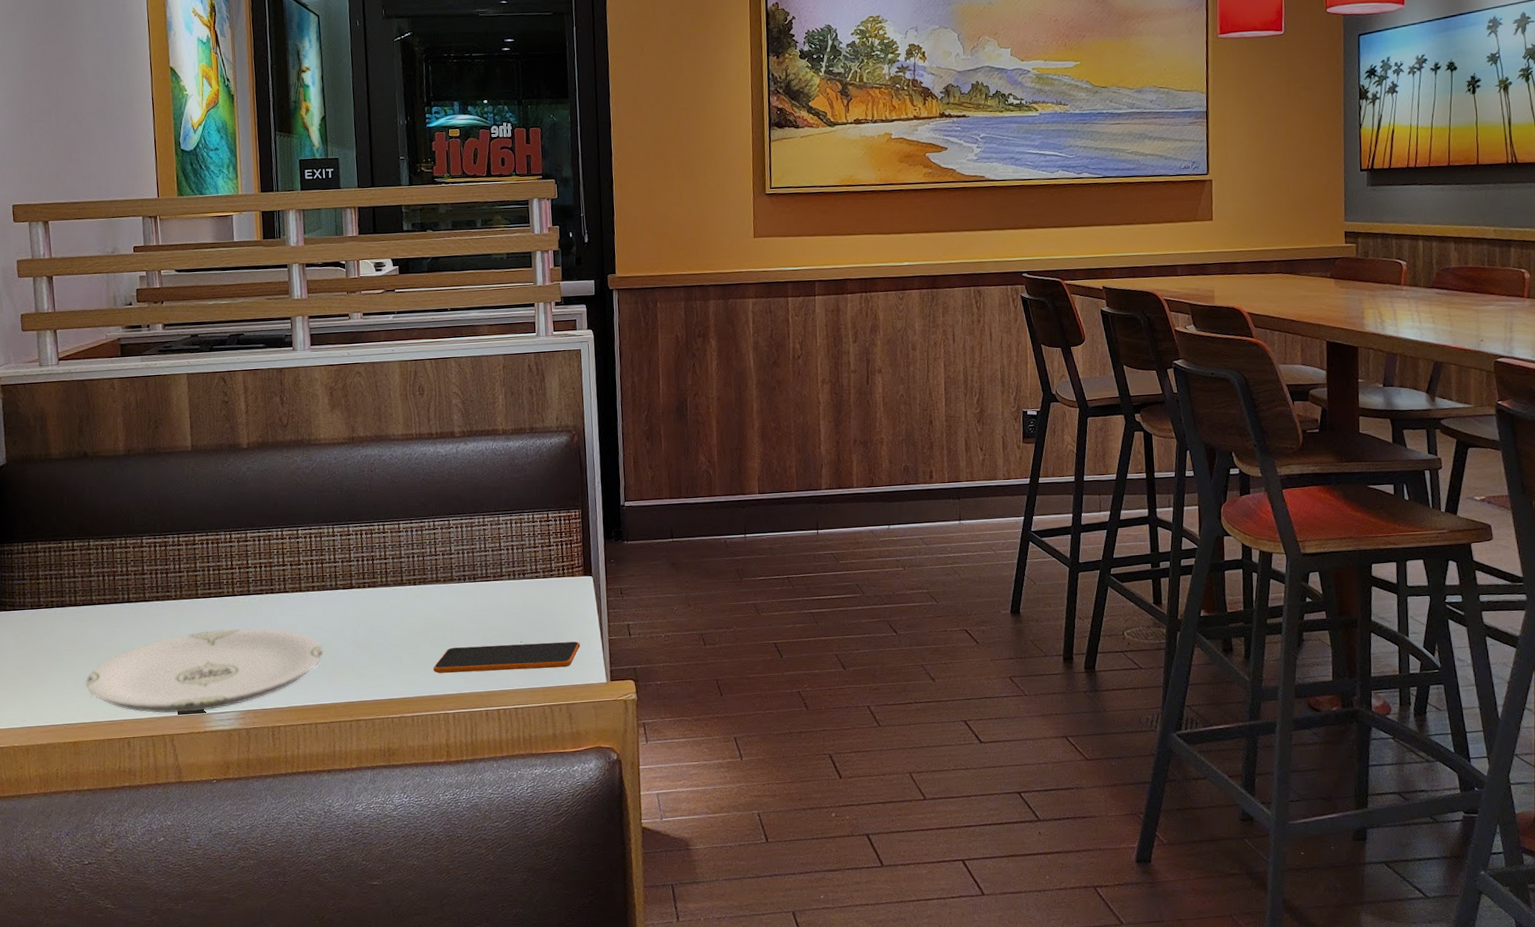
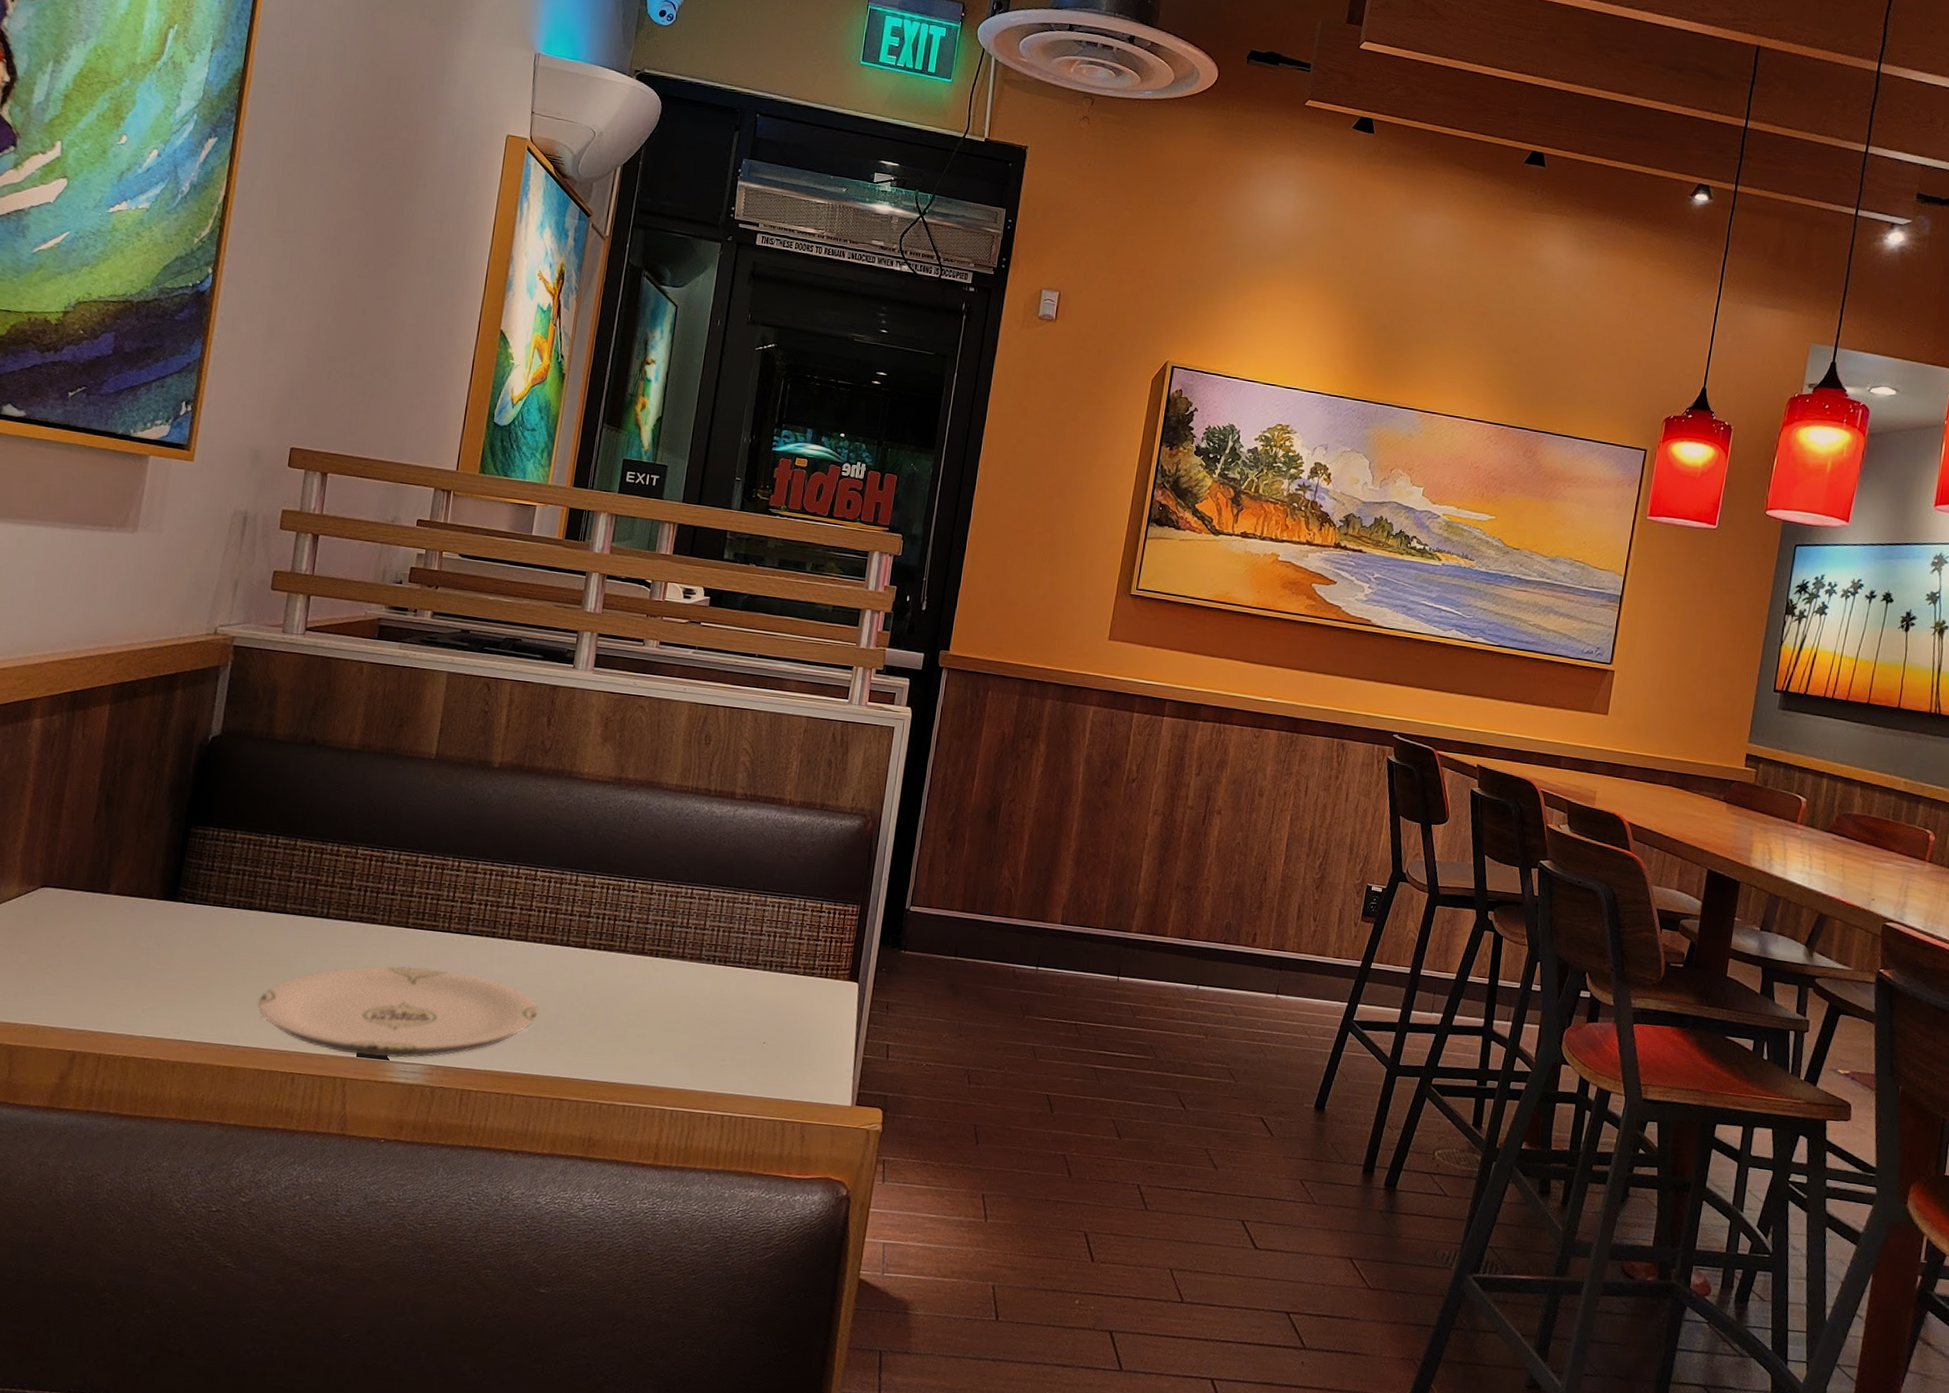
smartphone: present [432,641,580,673] -> none [657,1035,830,1081]

